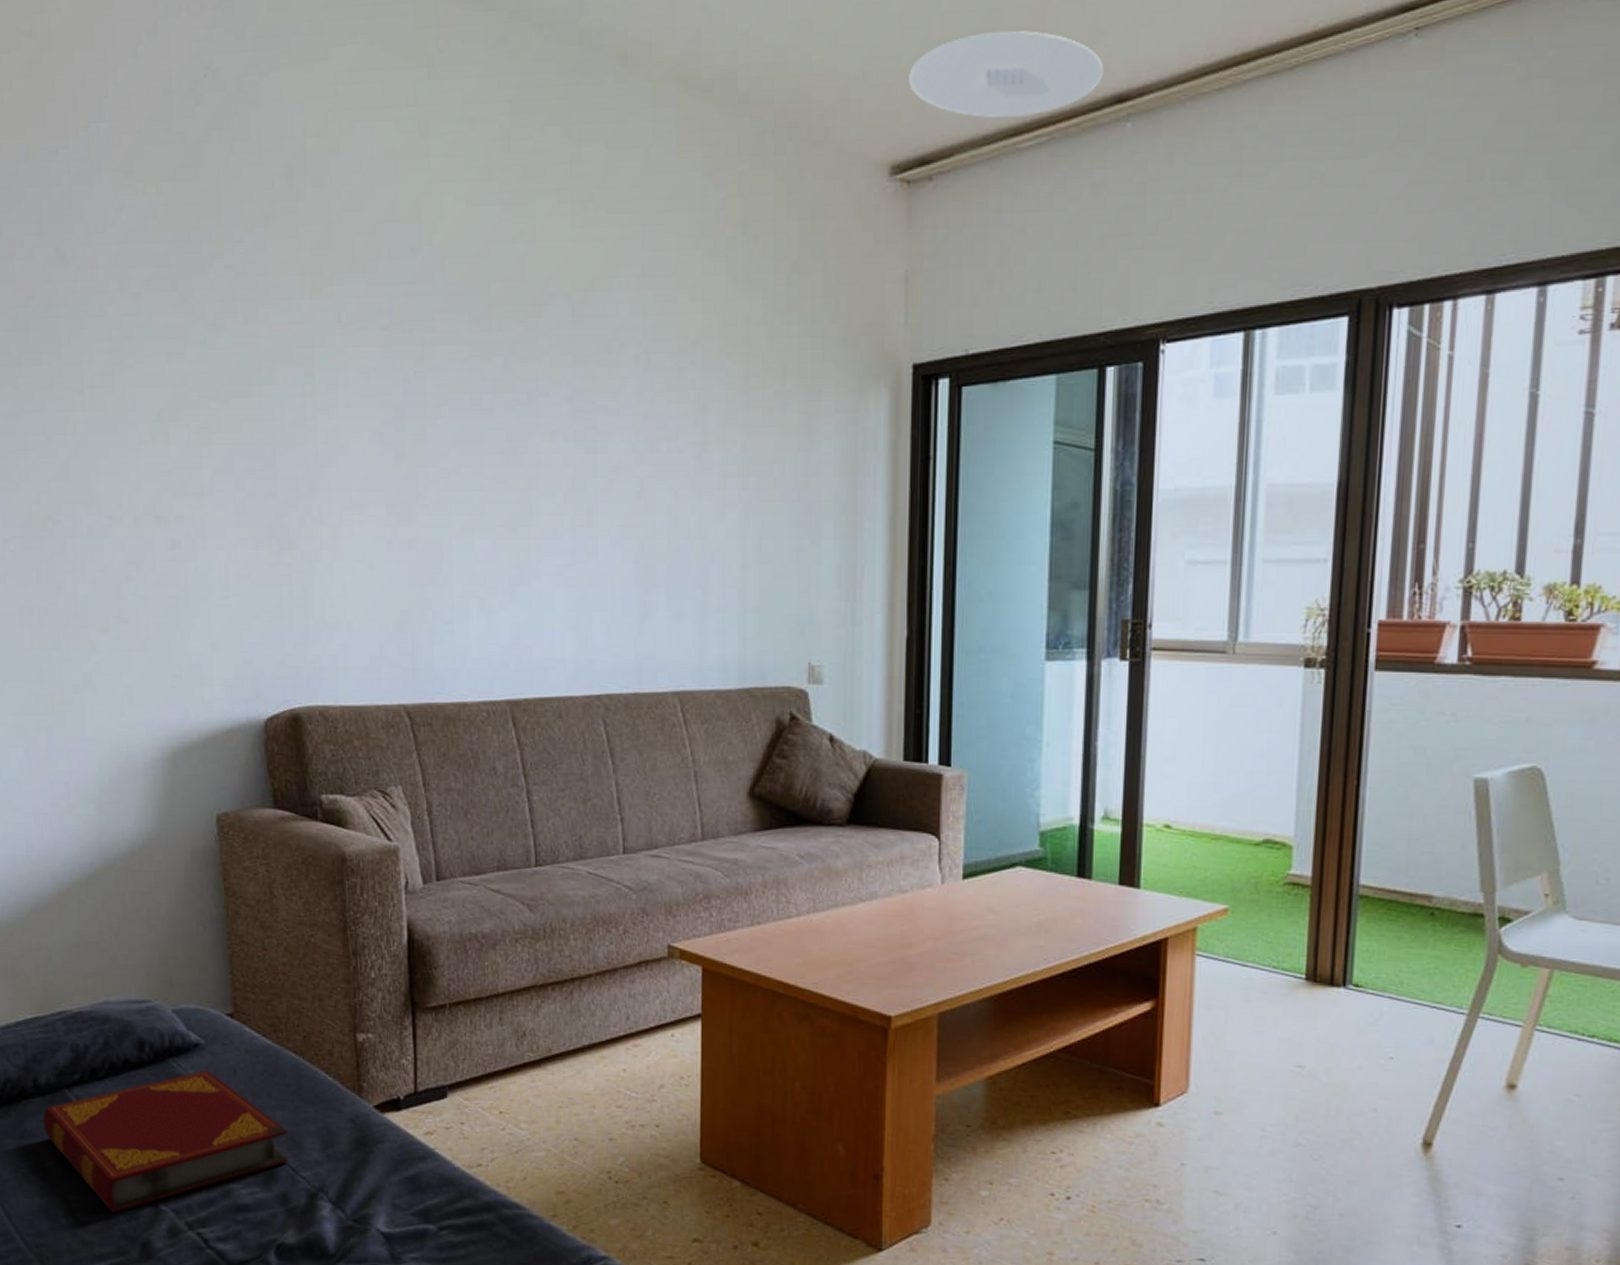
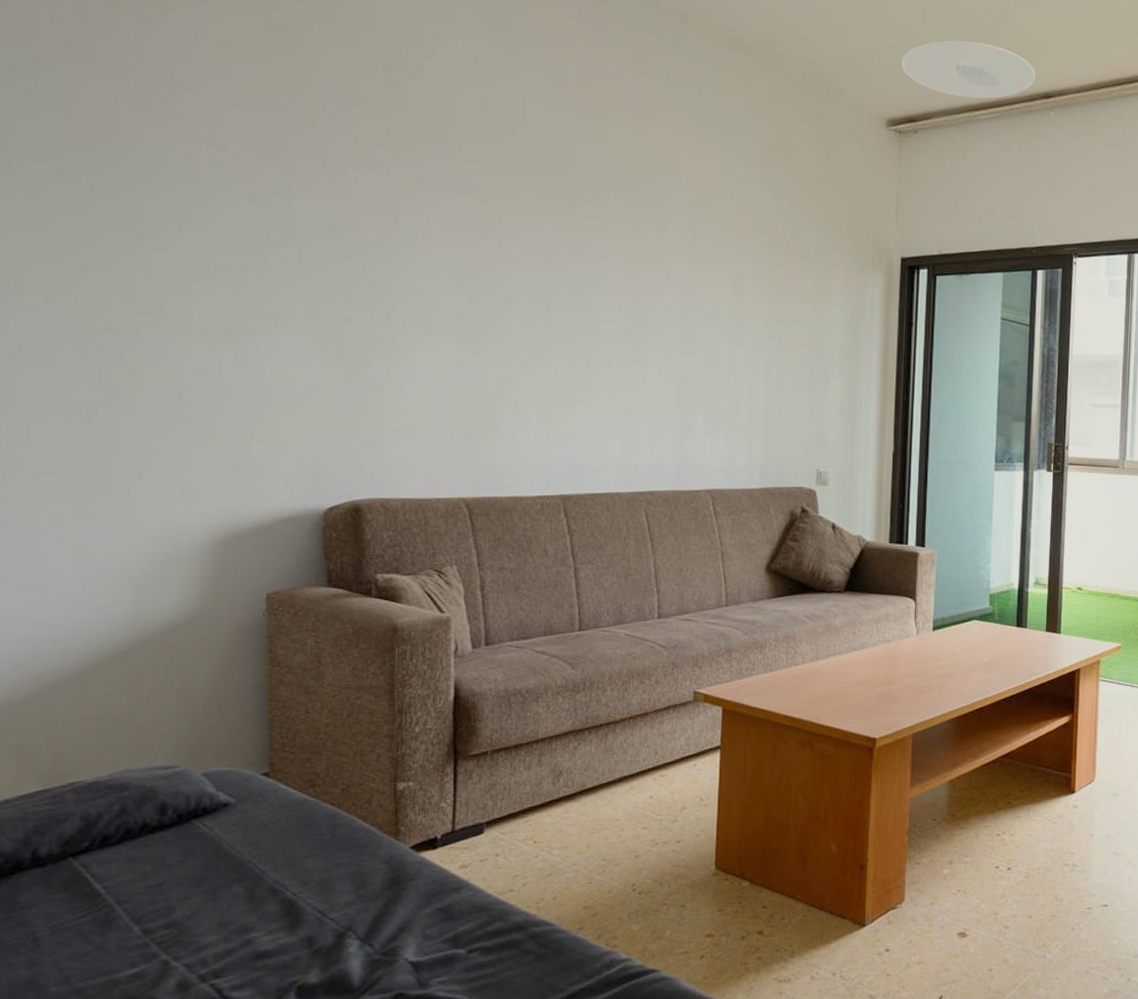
hardback book: present [43,1070,289,1213] -> none [39,827,319,975]

